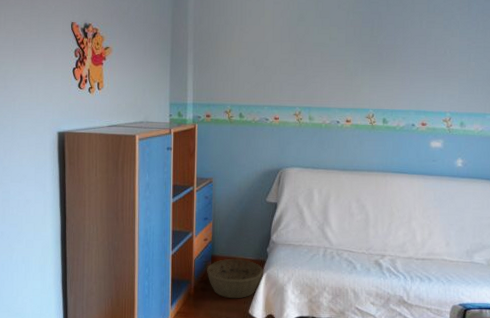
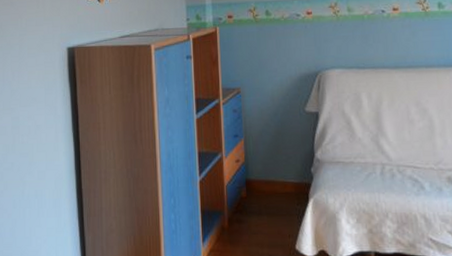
basket: present [207,258,264,299] -> none [241,182,310,232]

